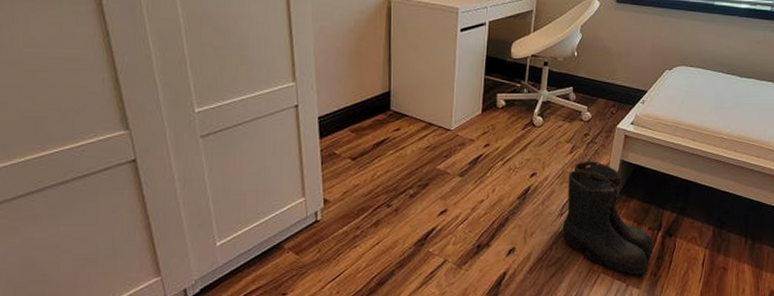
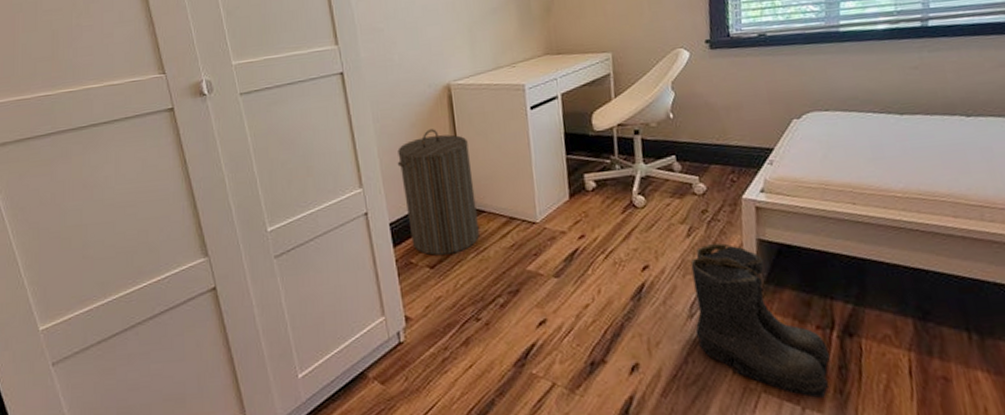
laundry hamper: none [332,36,401,149] -> present [397,129,479,256]

